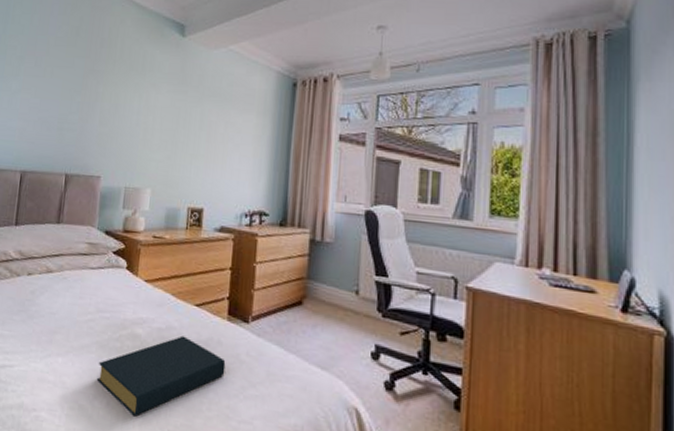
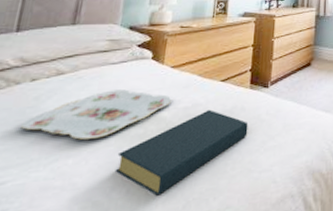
serving tray: none [22,296,146,343] -> present [21,89,172,140]

